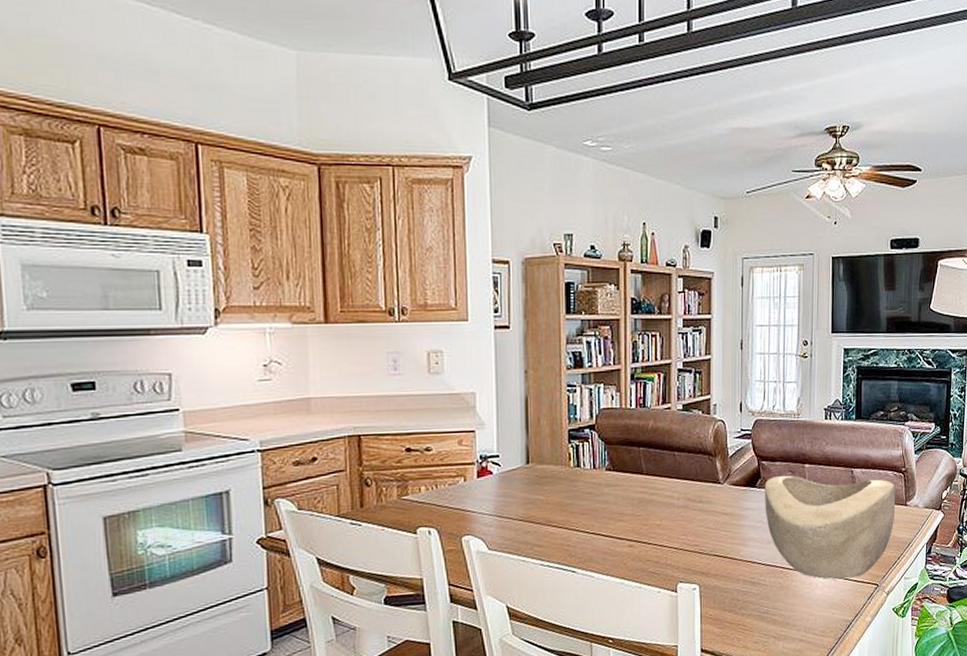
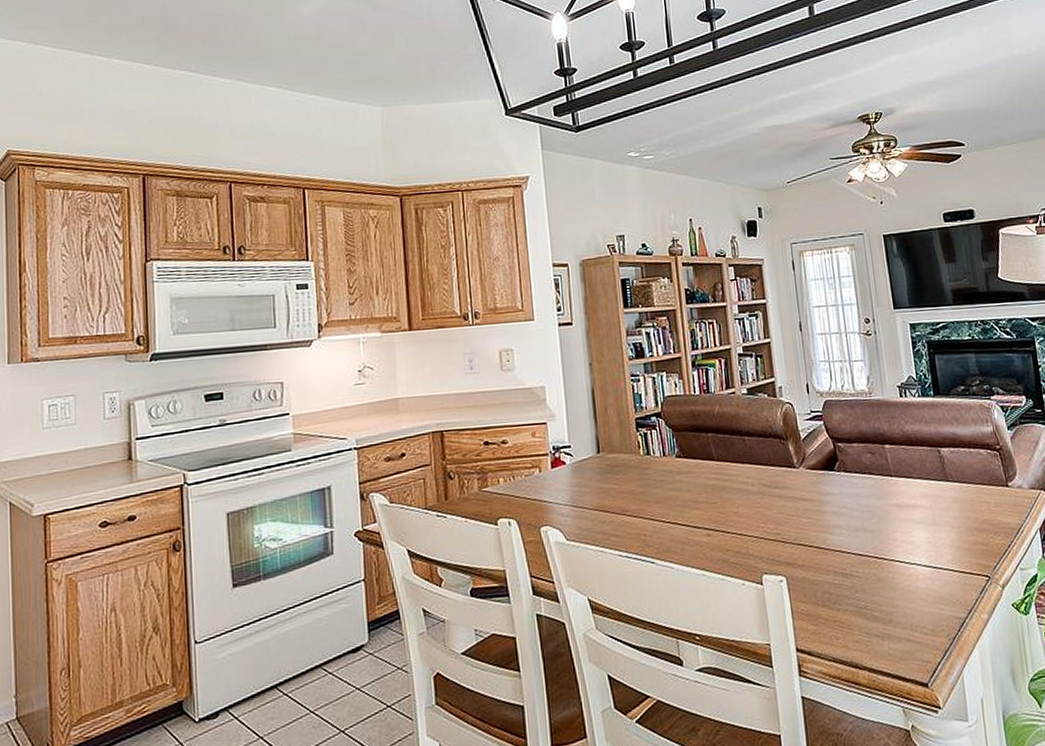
decorative bowl: present [764,475,896,580] -> none [843,457,997,571]

